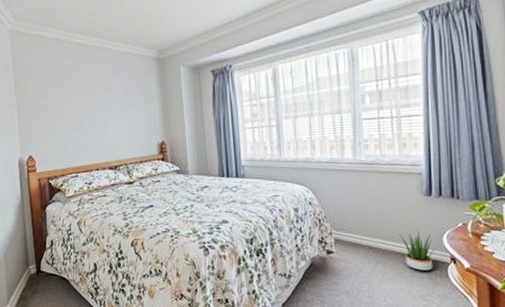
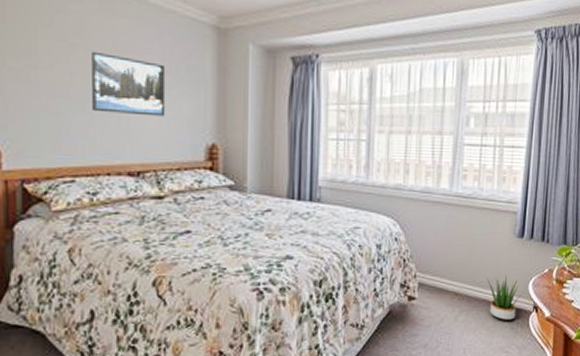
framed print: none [81,88,129,128] -> present [92,51,166,117]

